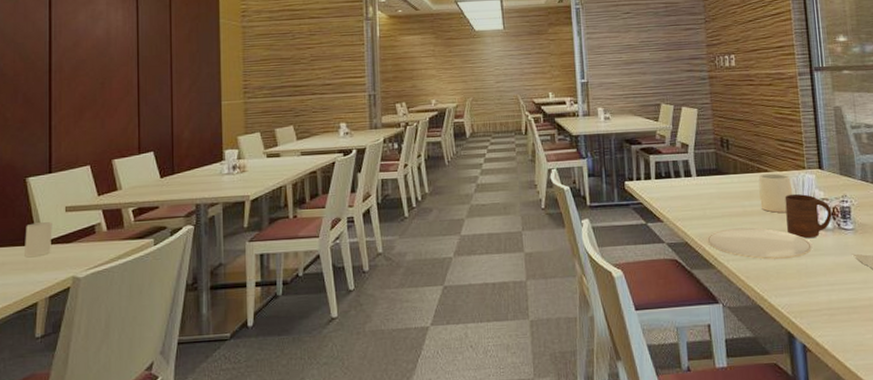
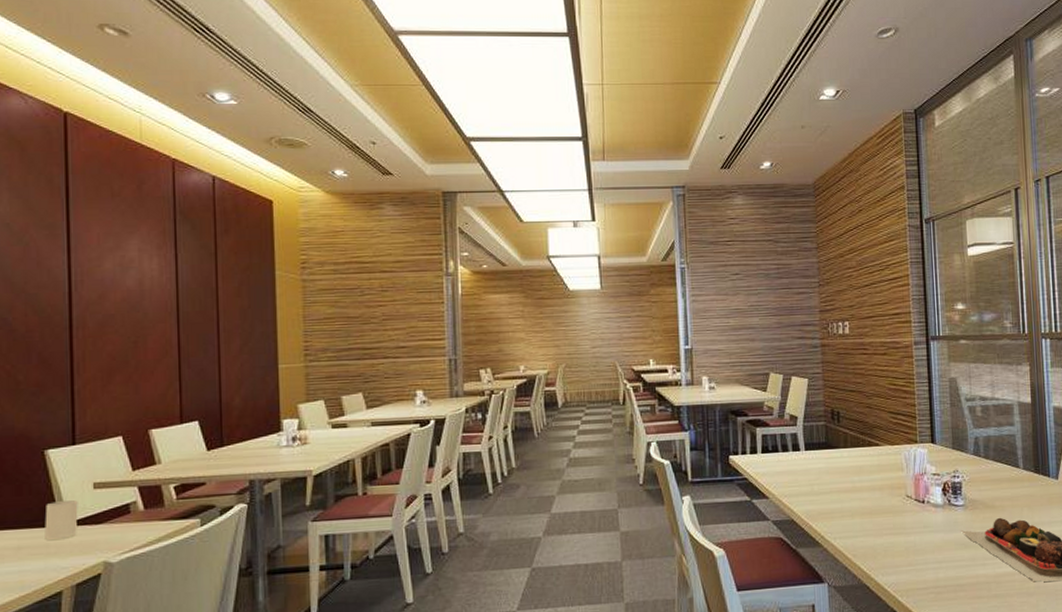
plate: present [706,227,813,260] -> none [813,503,922,537]
mug: present [758,173,792,213] -> none [869,447,903,489]
cup: present [785,193,832,238] -> none [895,468,943,514]

